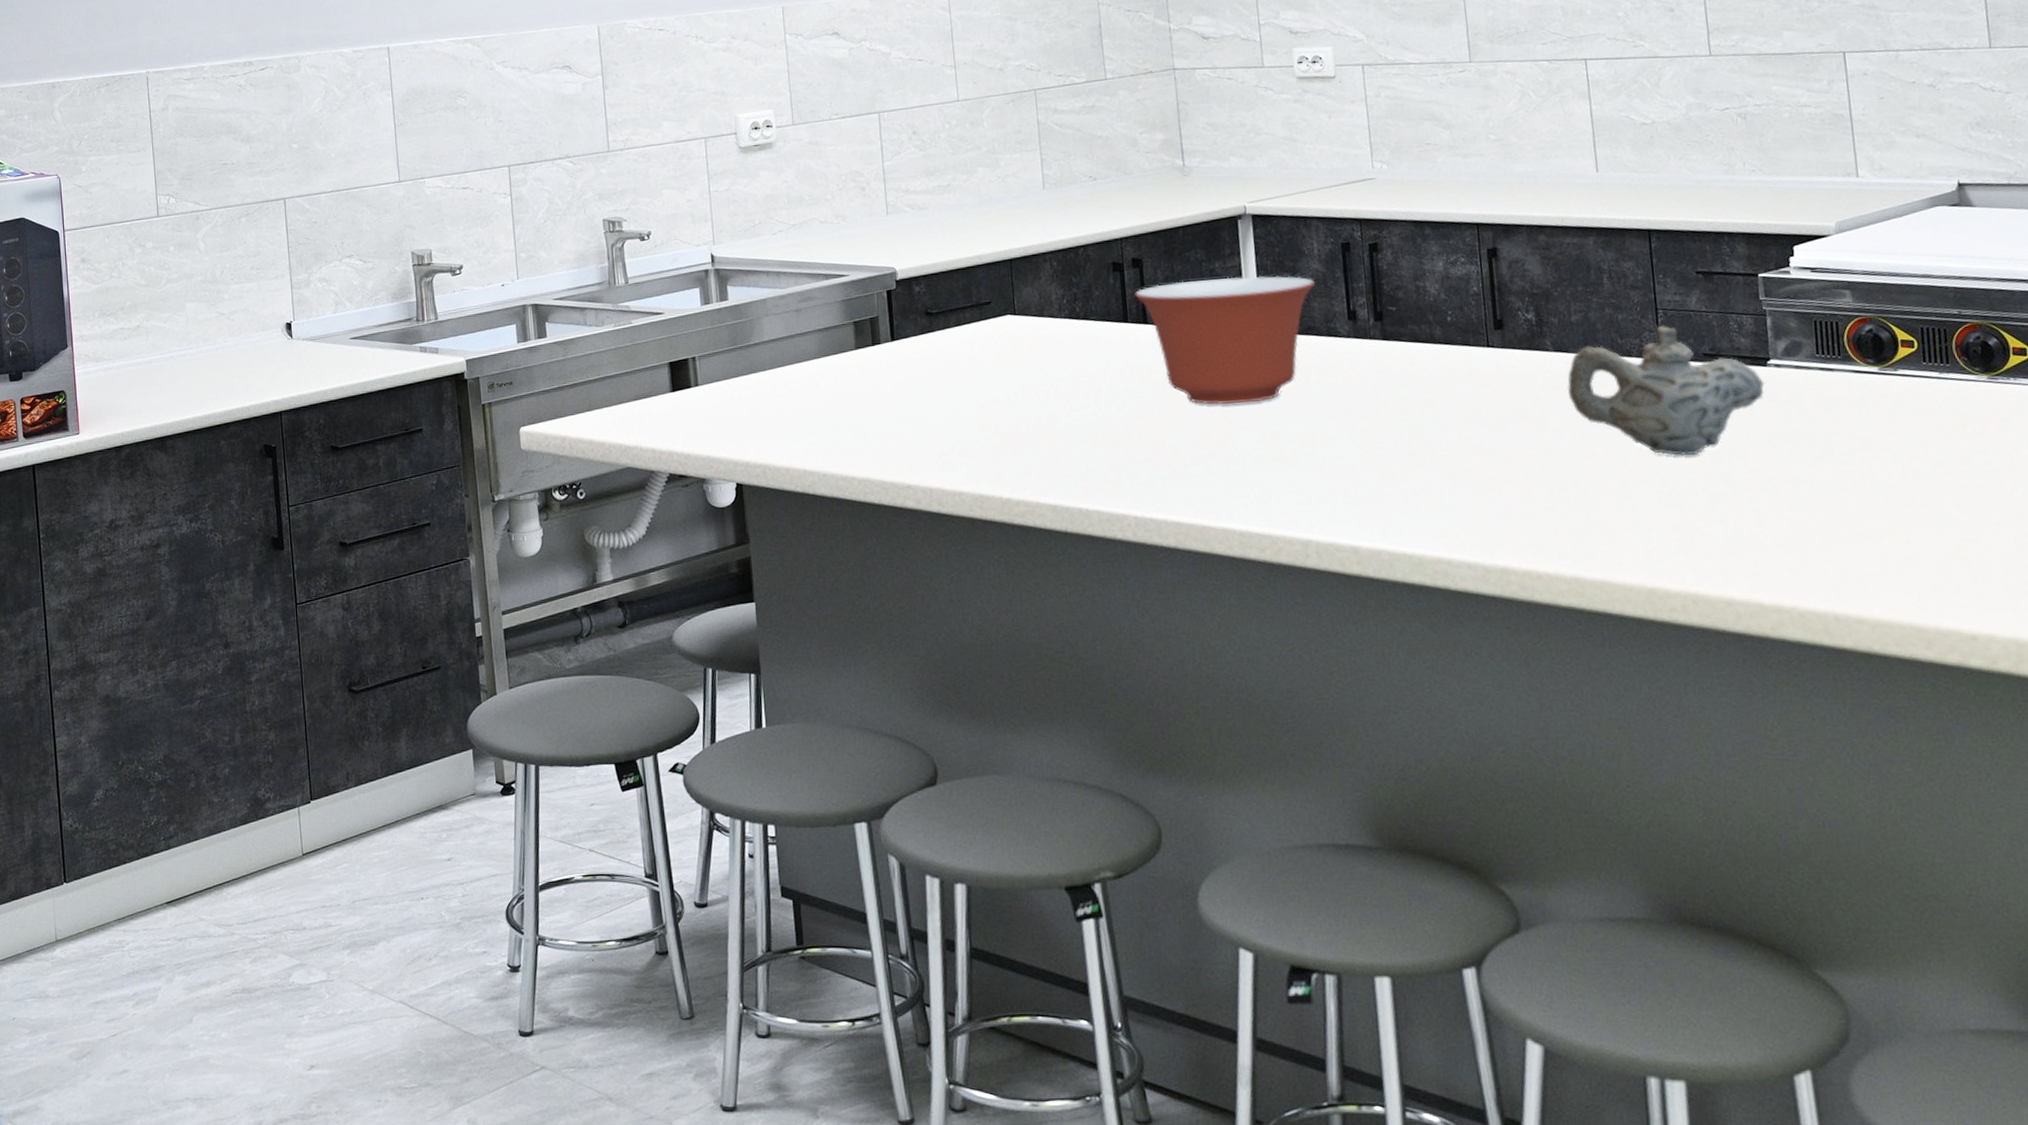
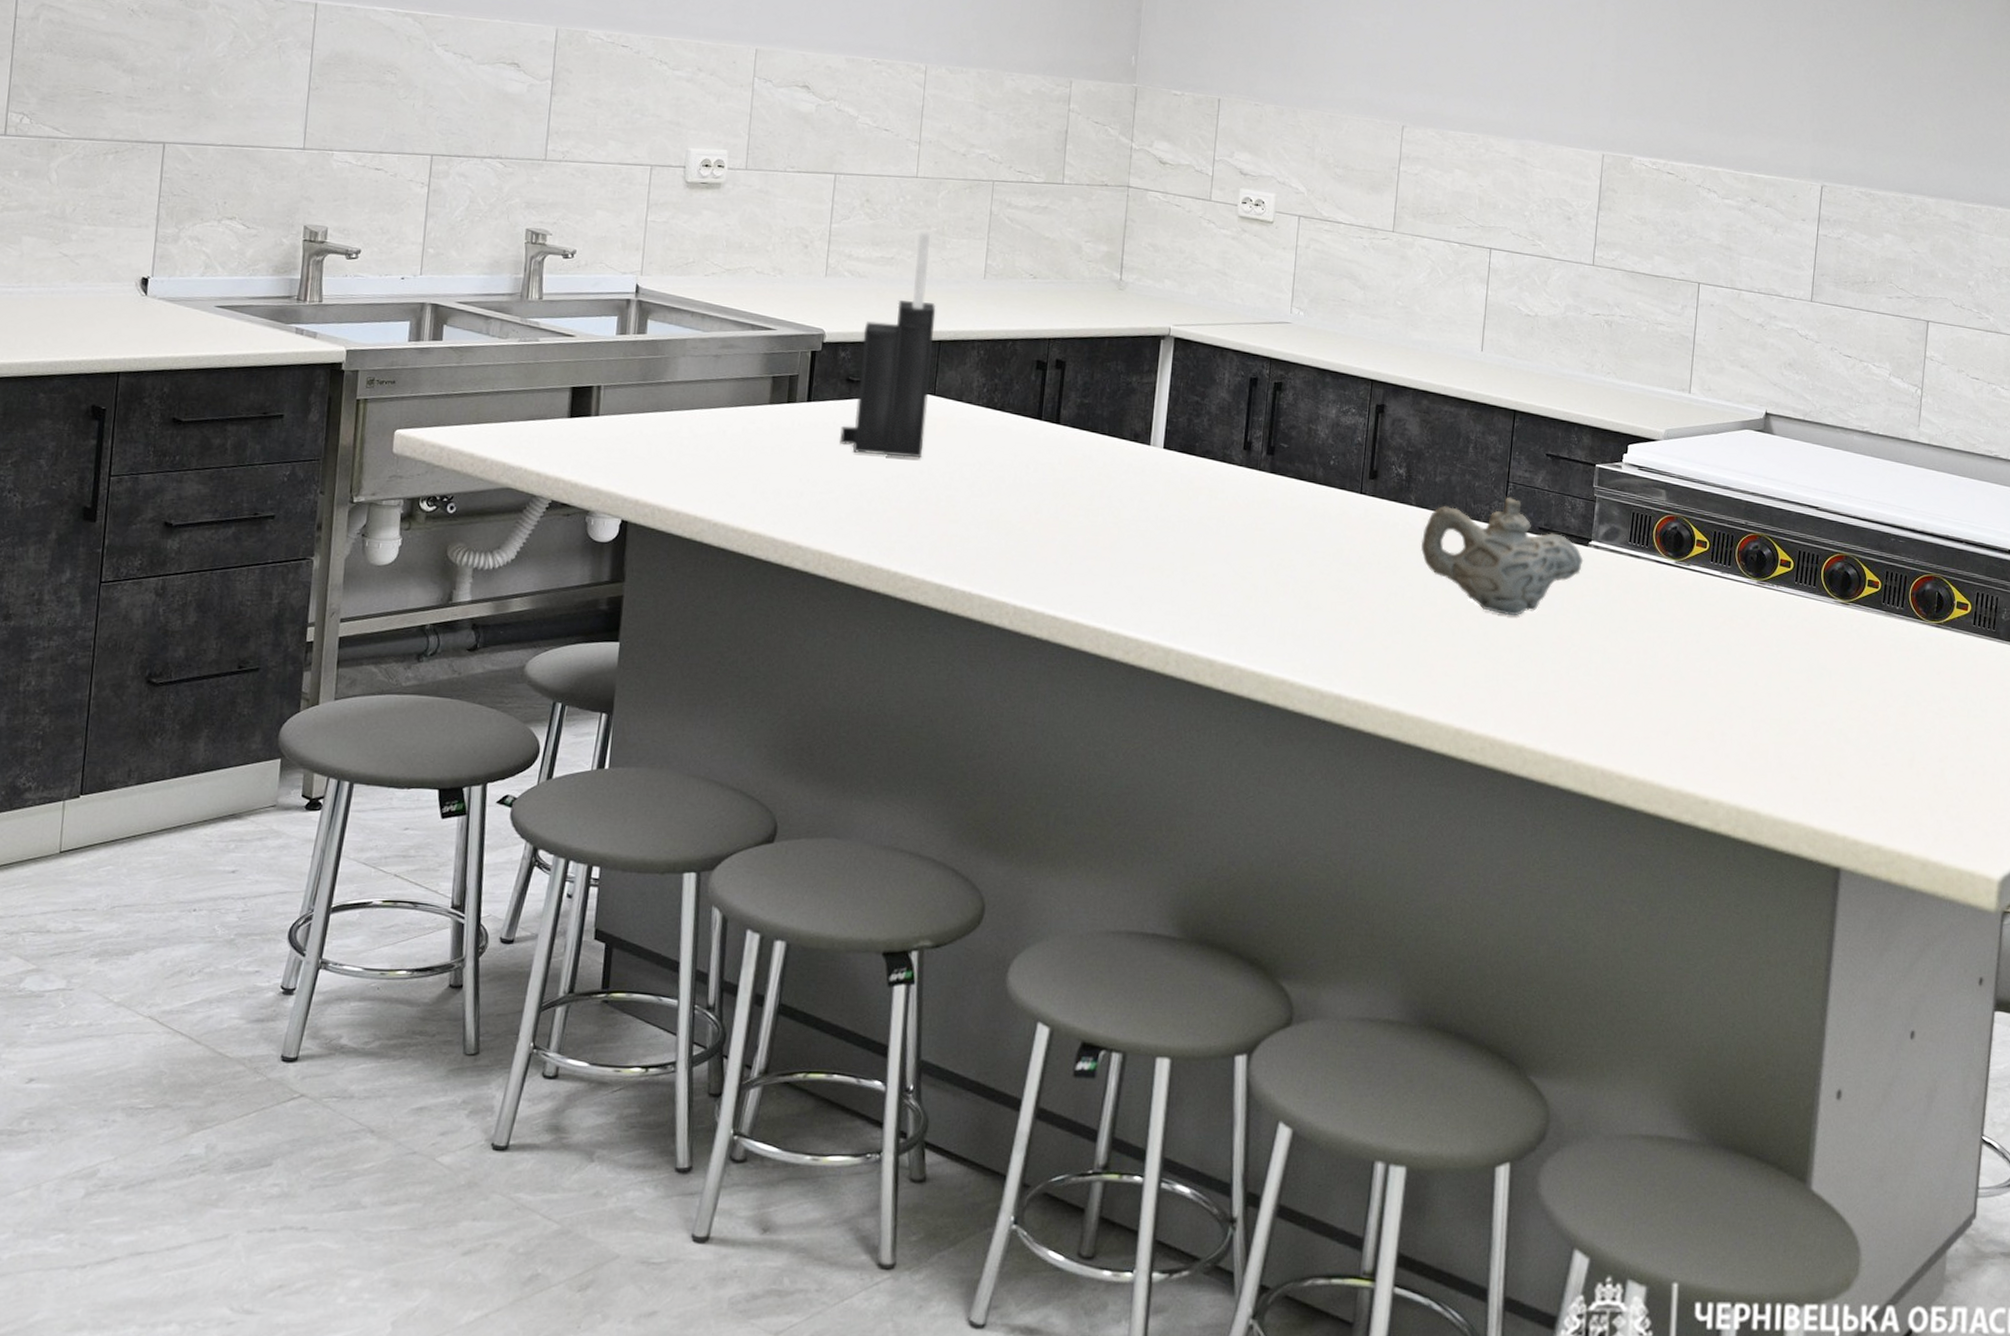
knife block: none [929,152,1014,384] -> present [840,231,936,457]
mixing bowl: present [1135,275,1316,405] -> none [1053,388,1221,513]

